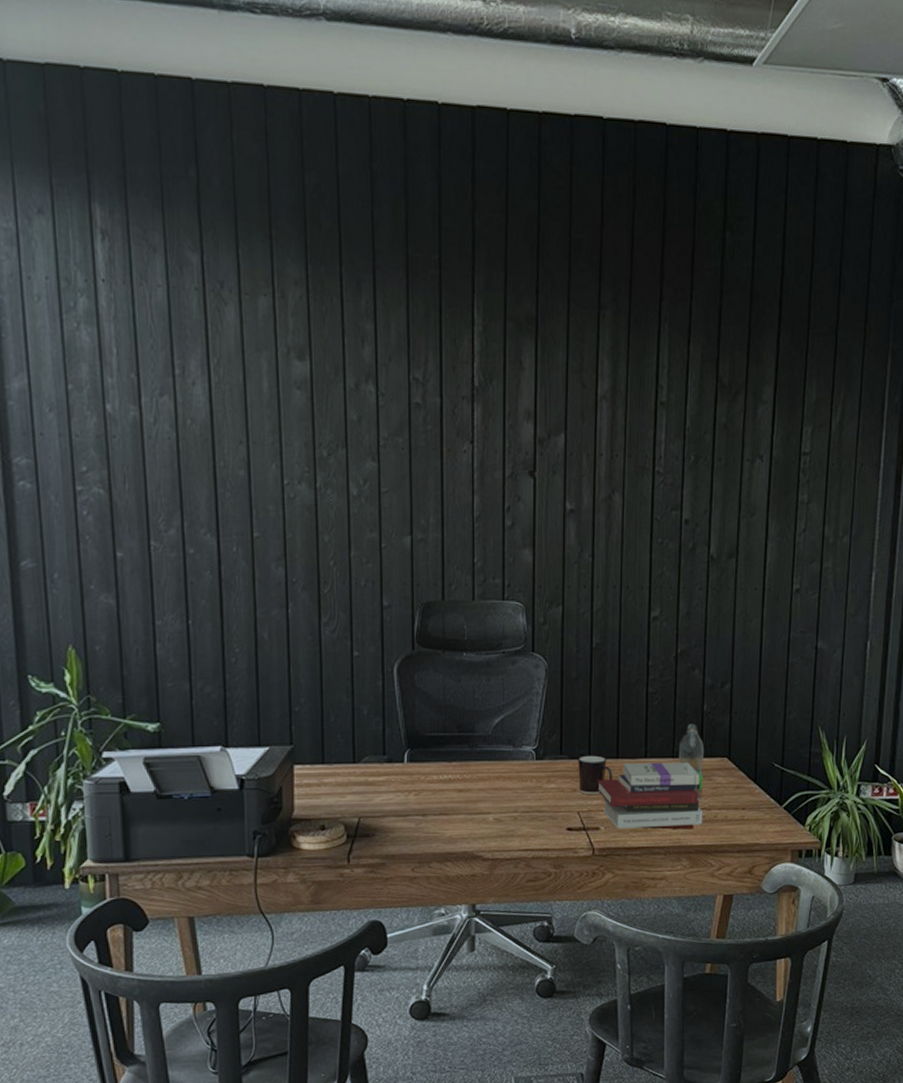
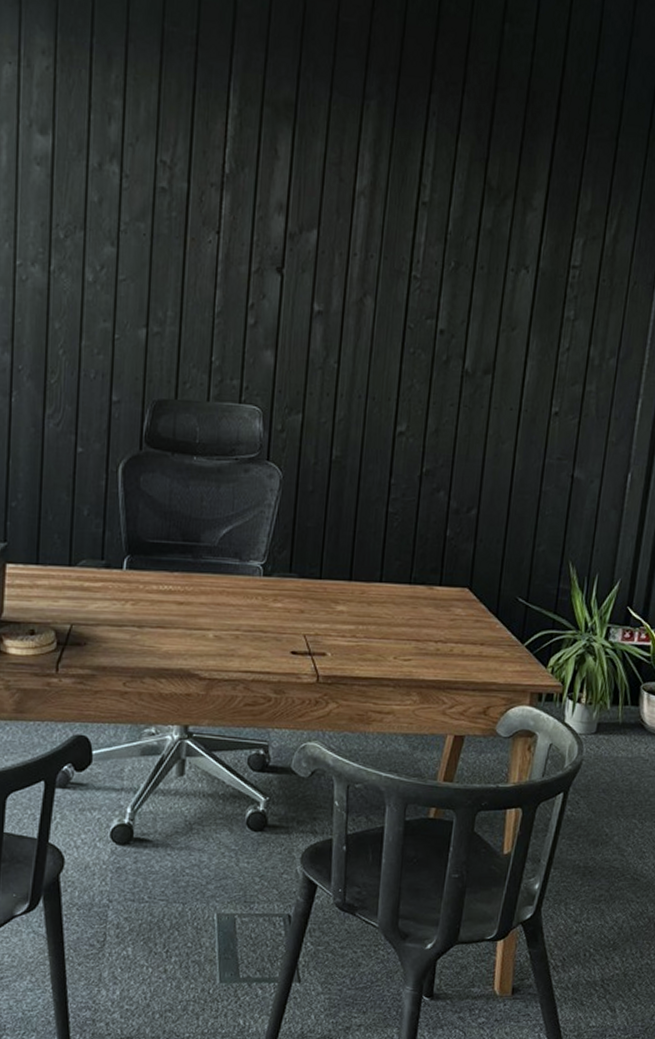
mug: present [578,755,613,796] -> none [307,575,345,619]
books: present [597,762,703,829] -> none [326,586,439,662]
bottle: present [678,724,705,802] -> none [415,549,445,633]

